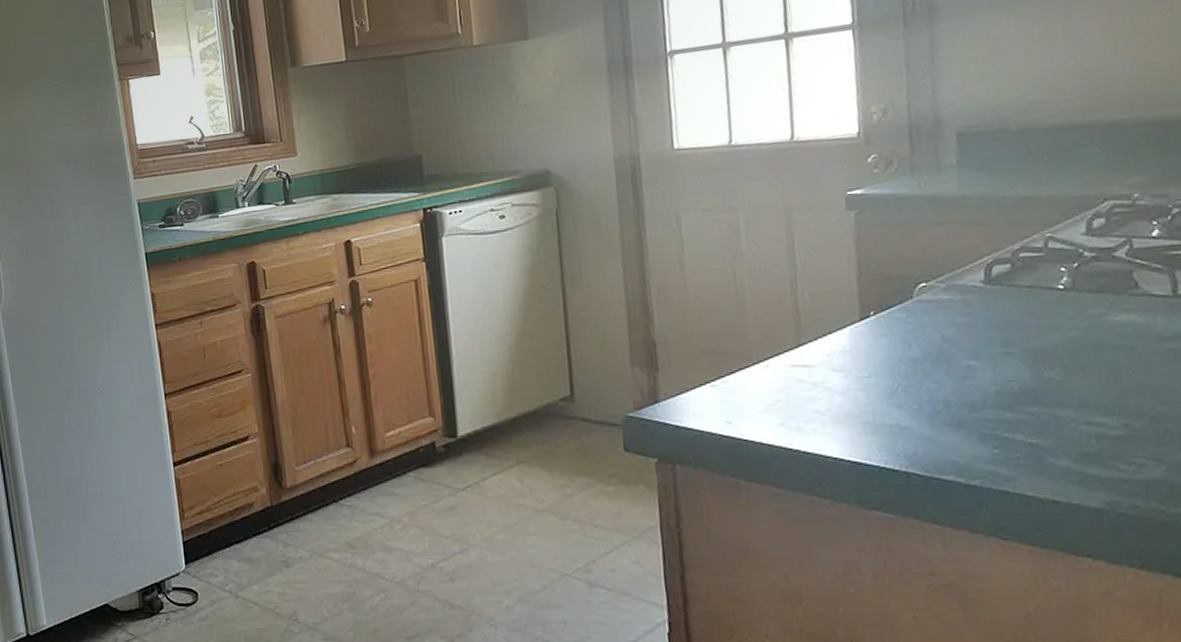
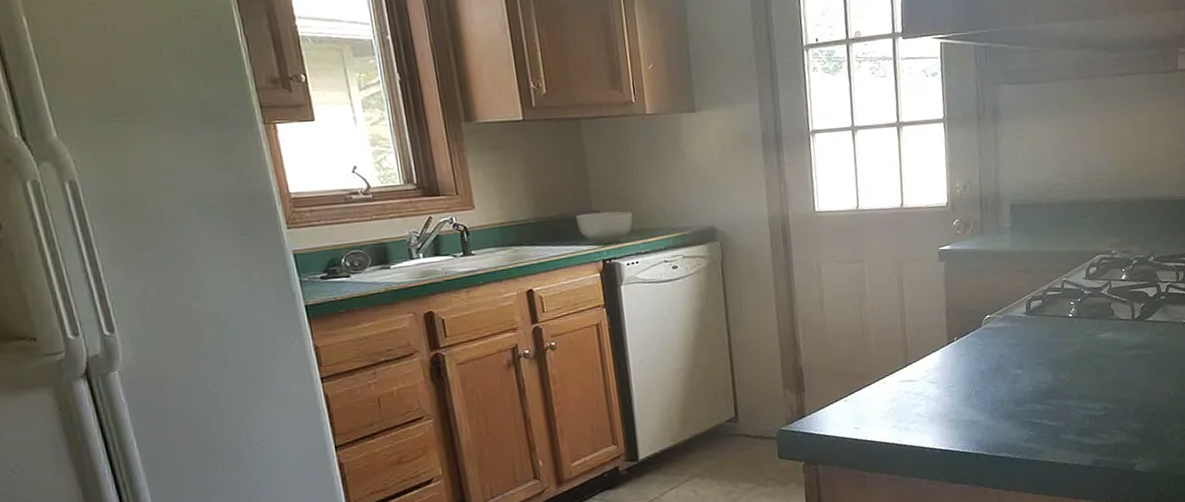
bowl: none [396,154,457,192] -> present [576,211,633,245]

